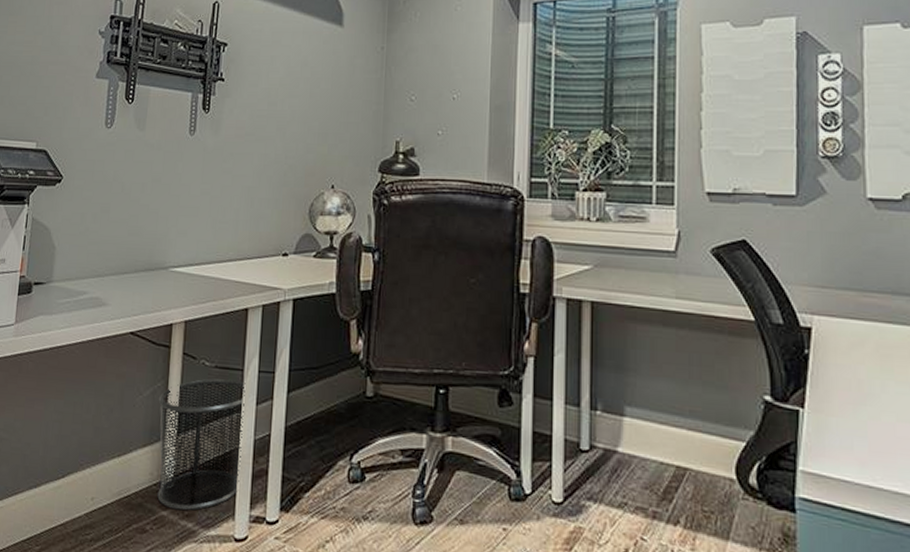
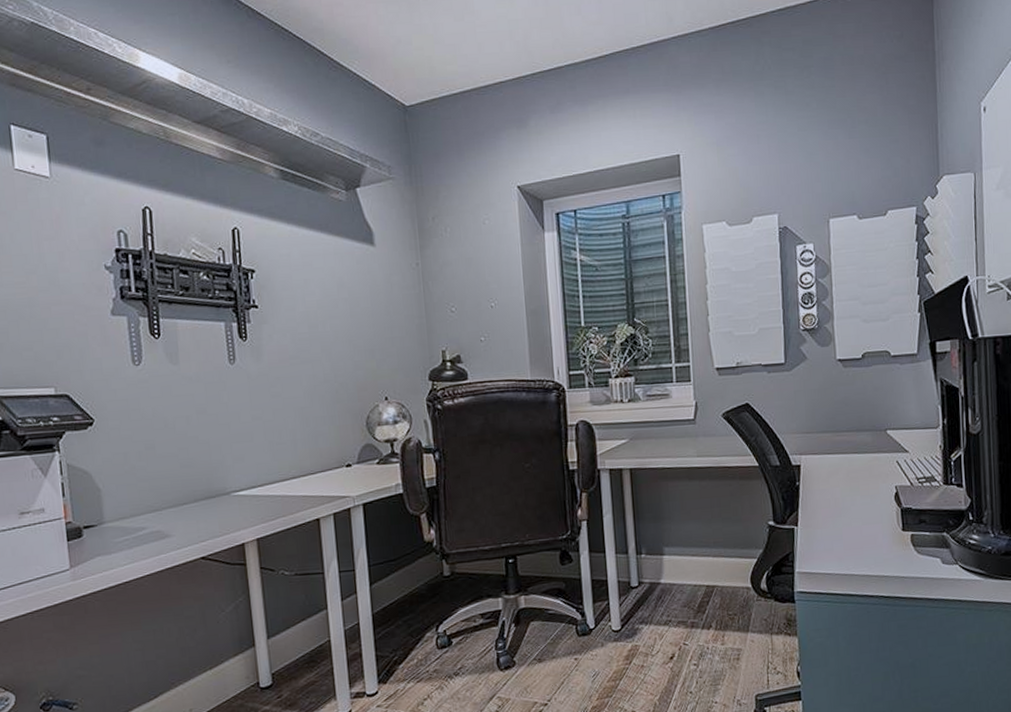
waste bin: present [157,378,246,511] -> none [242,582,337,703]

